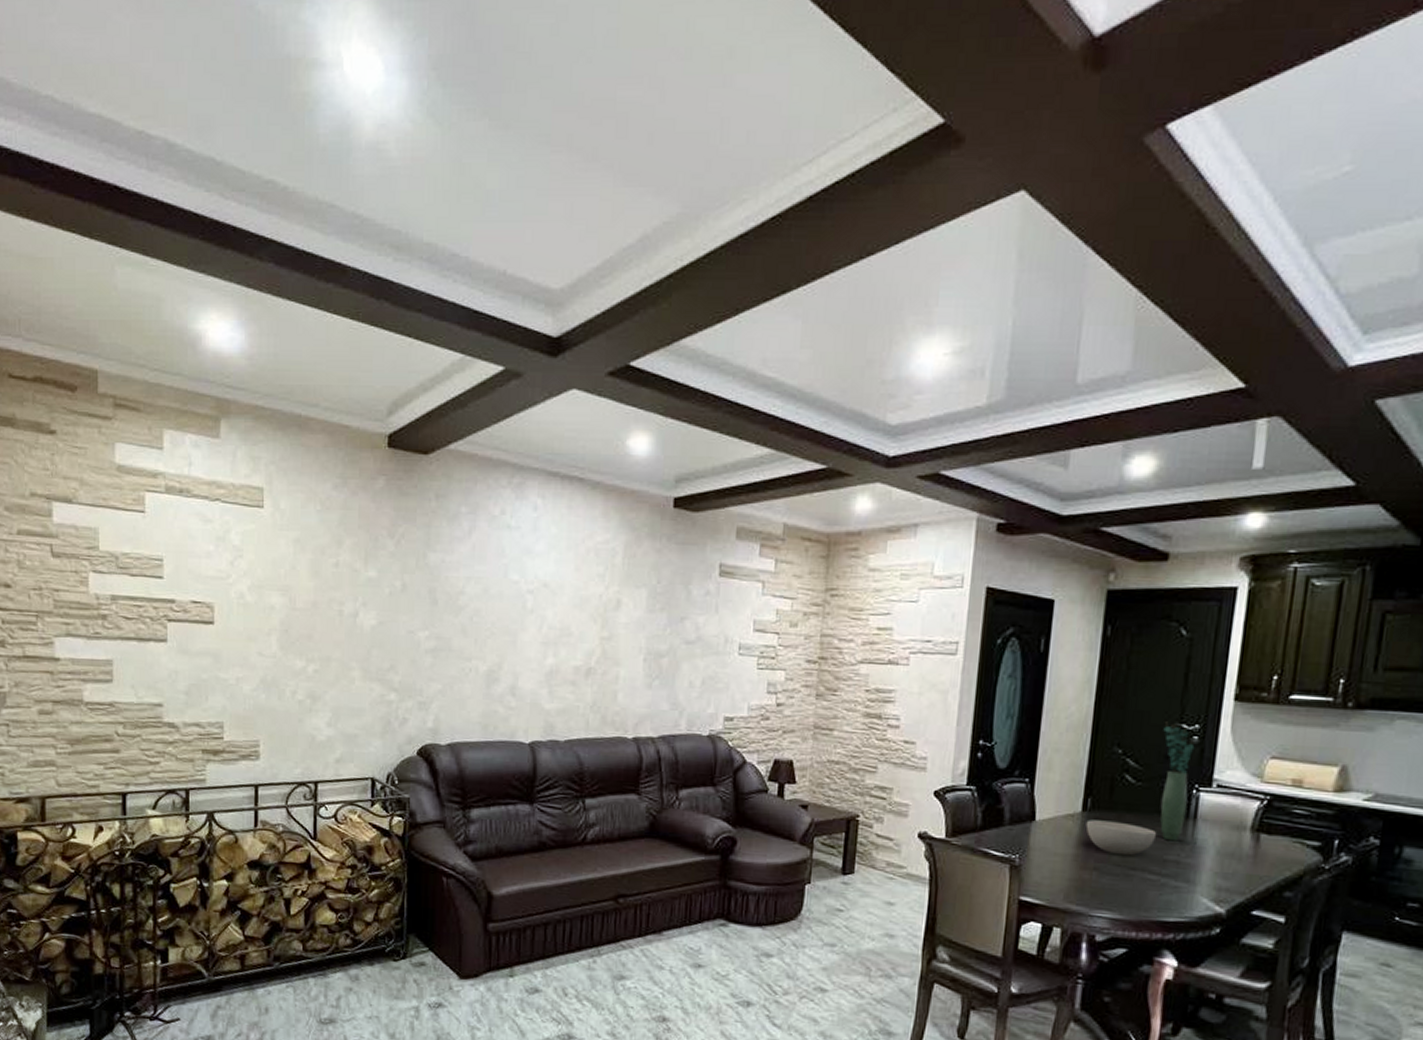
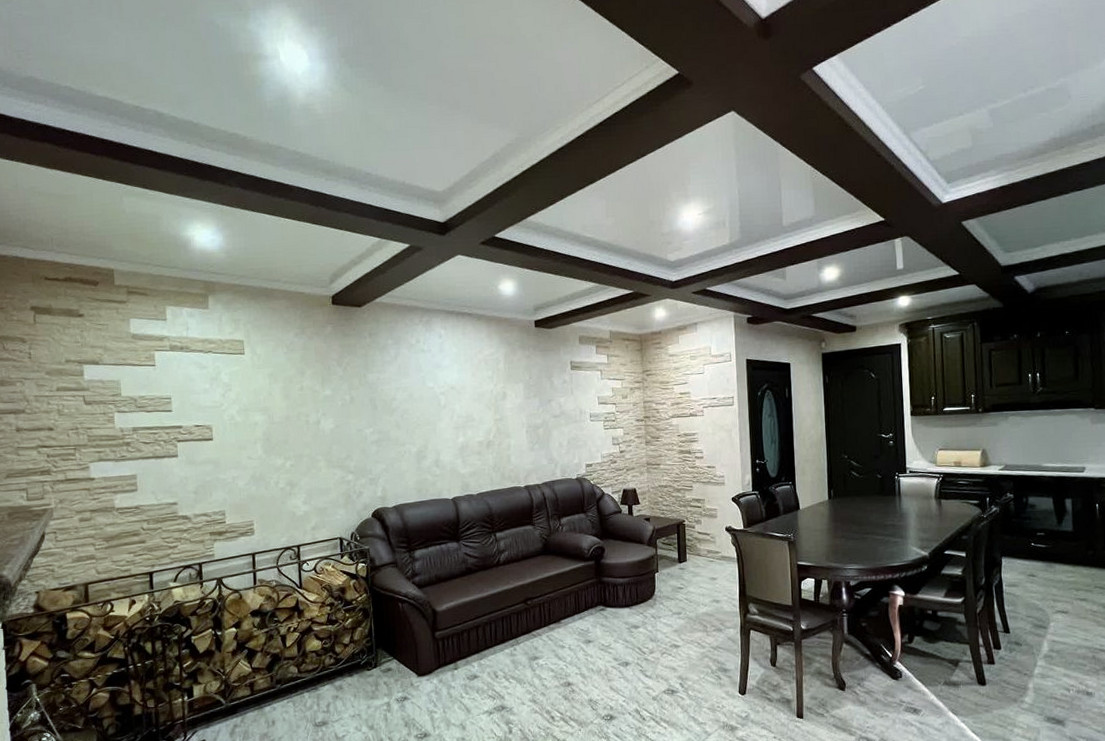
bowl: present [1085,819,1157,856] -> none [832,503,878,526]
vase: present [1160,721,1195,842] -> none [870,434,894,512]

